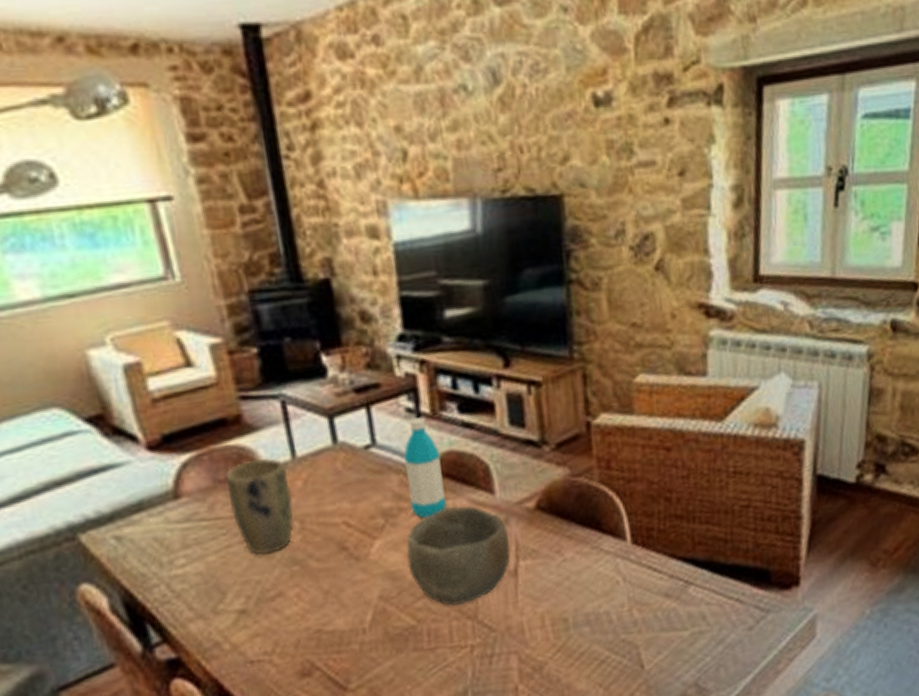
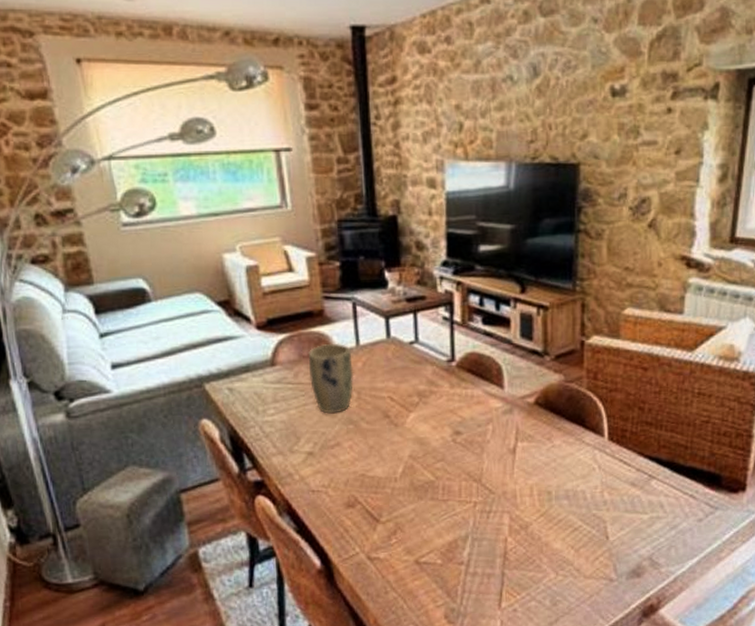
water bottle: present [403,417,447,519] -> none [437,324,467,401]
bowl: present [406,506,511,606] -> none [432,395,511,470]

